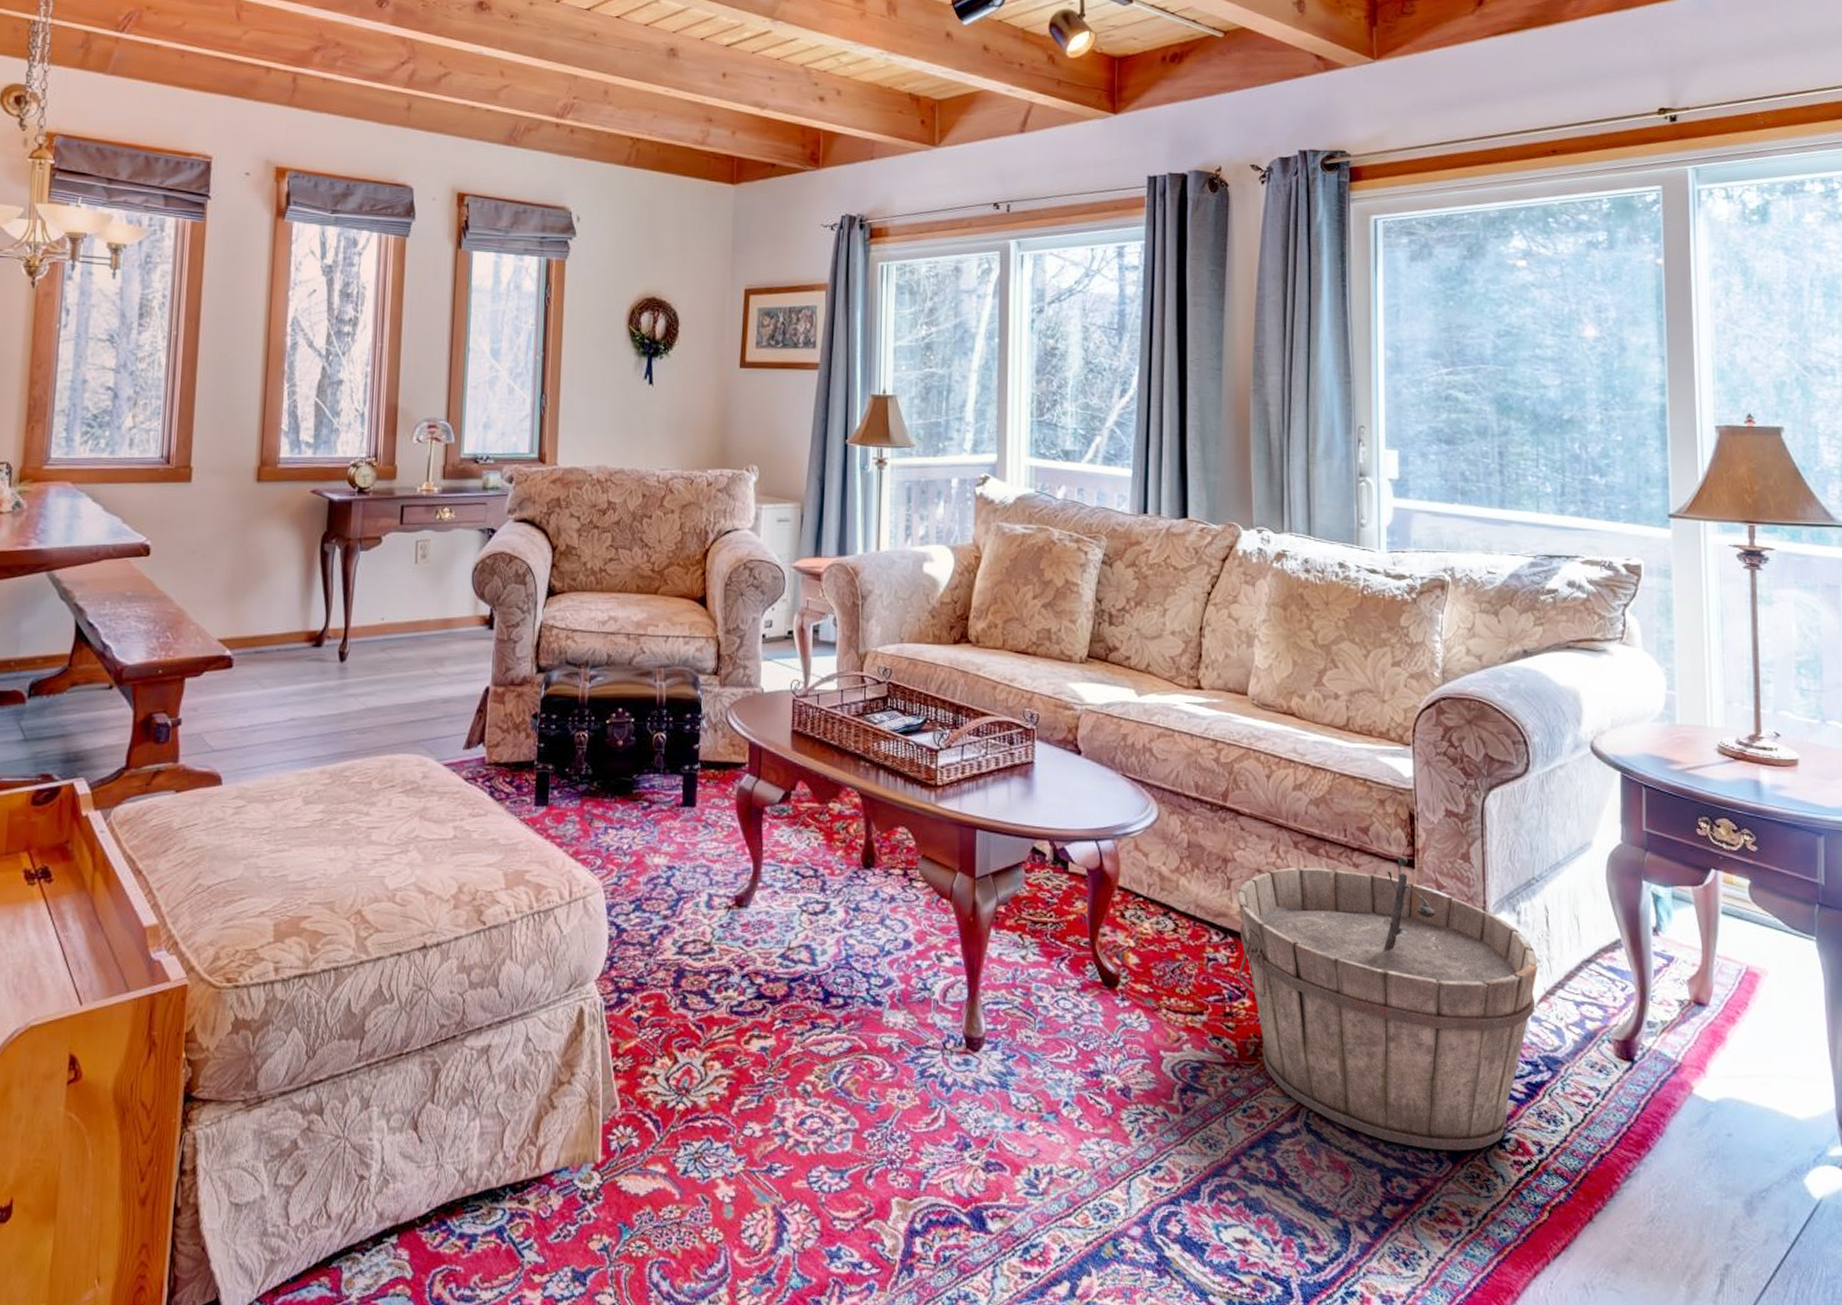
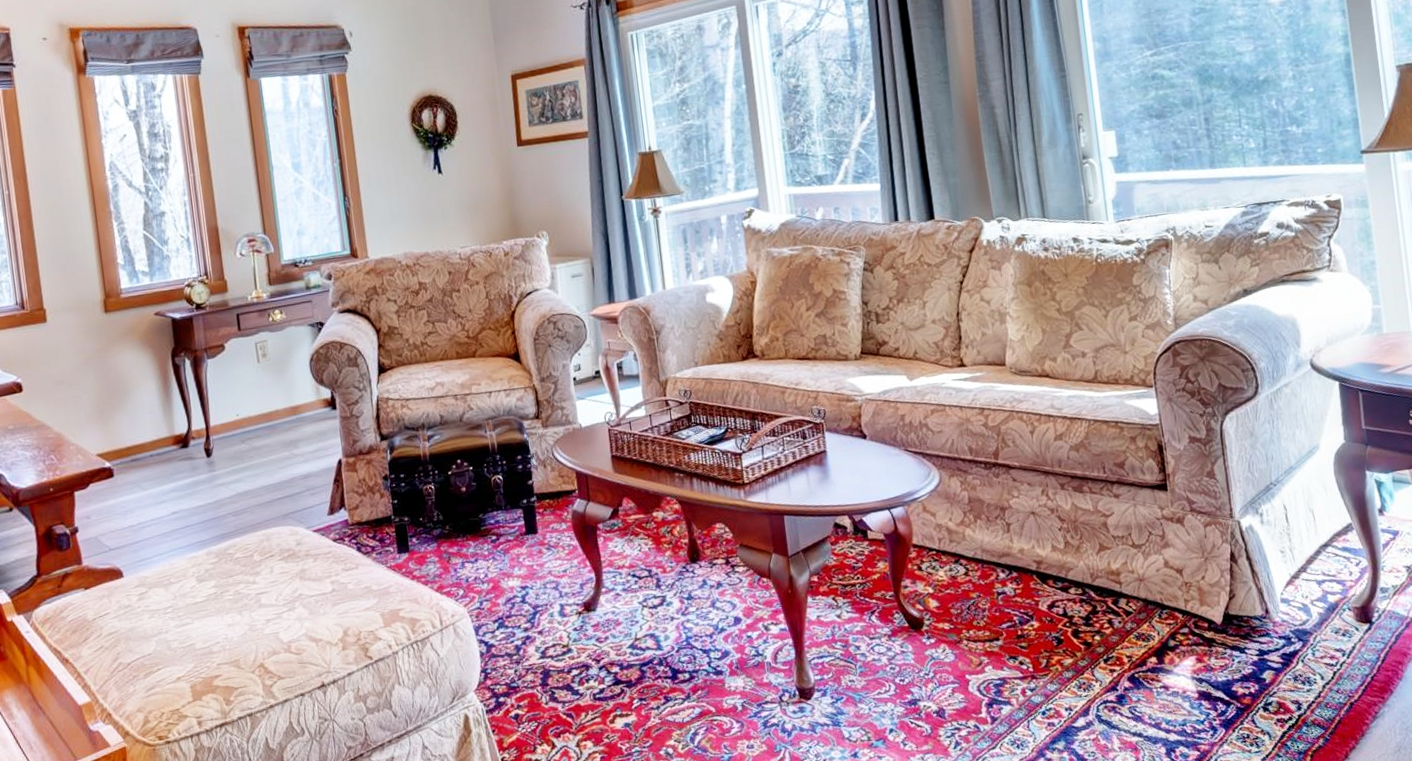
wooden bucket: present [1237,856,1538,1151] -> none [1016,482,1283,721]

